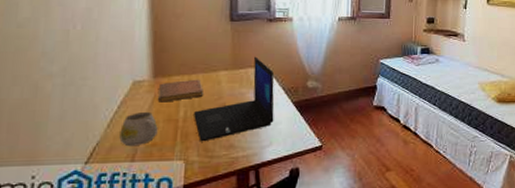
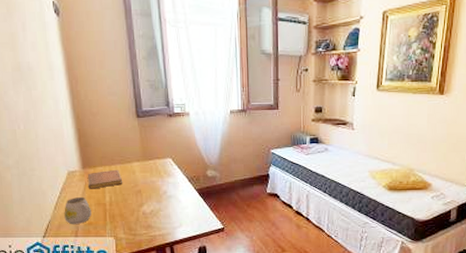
laptop: present [194,56,275,142] -> none [117,149,181,222]

